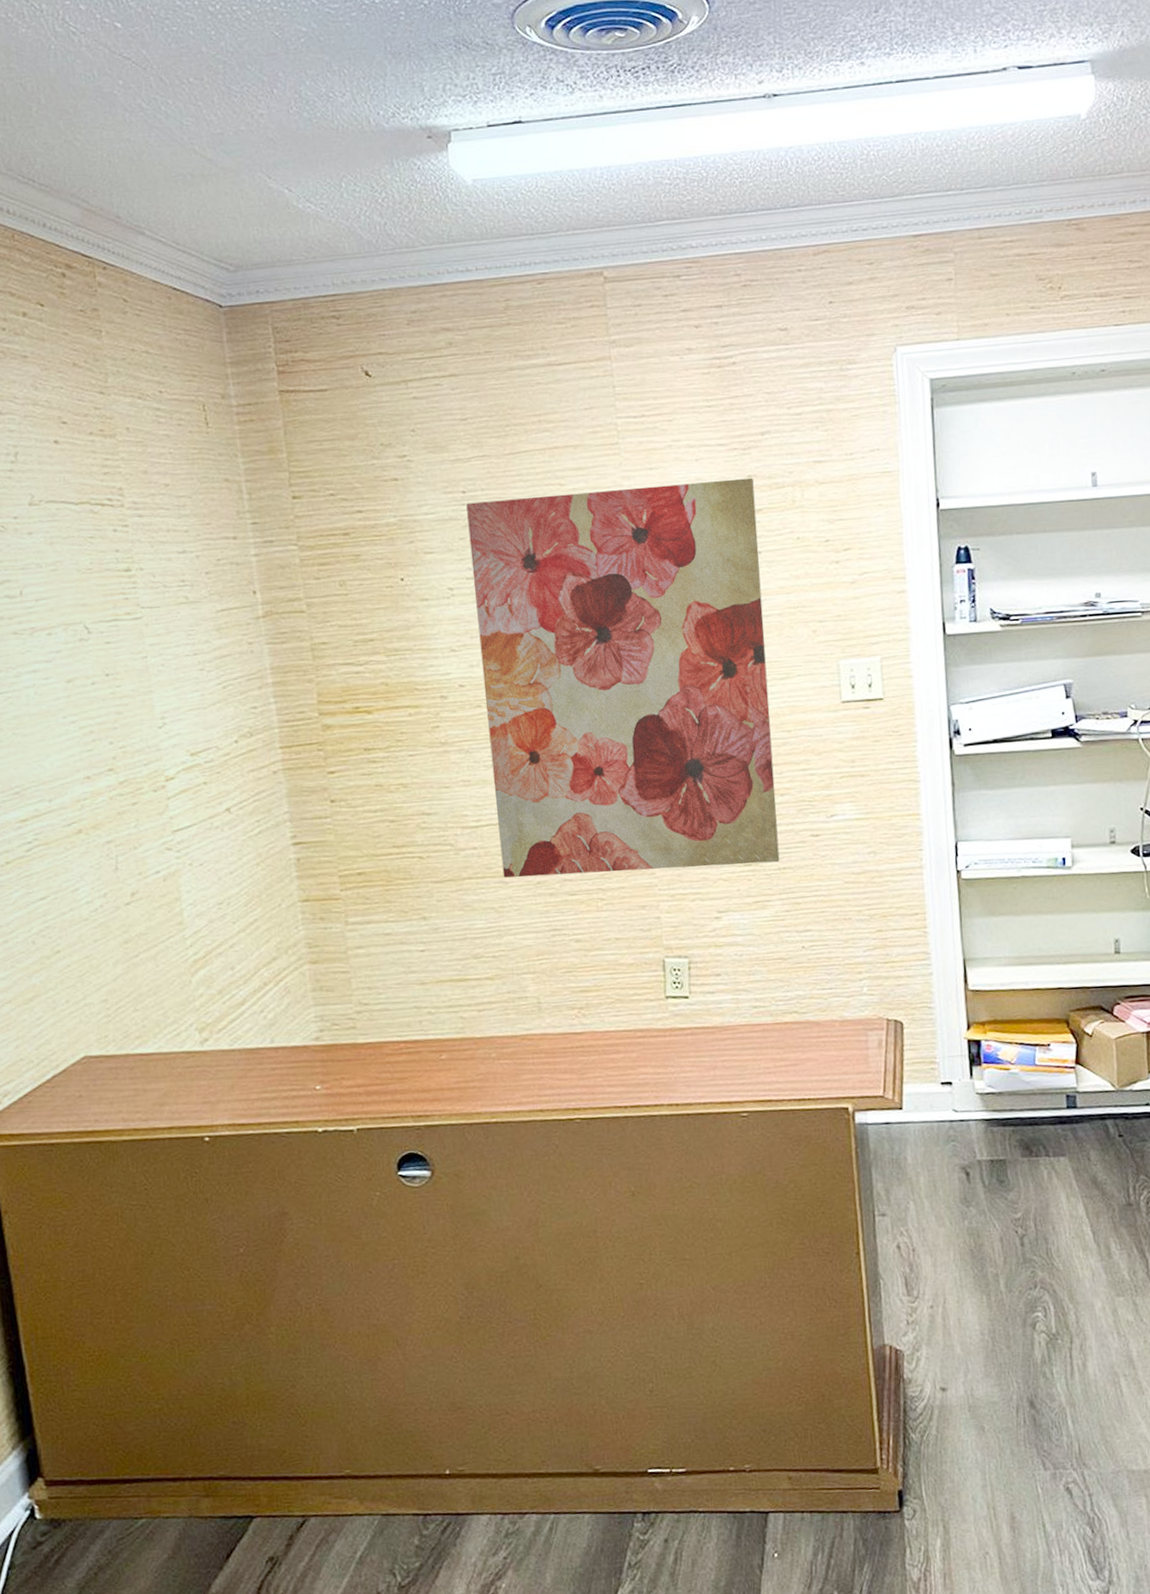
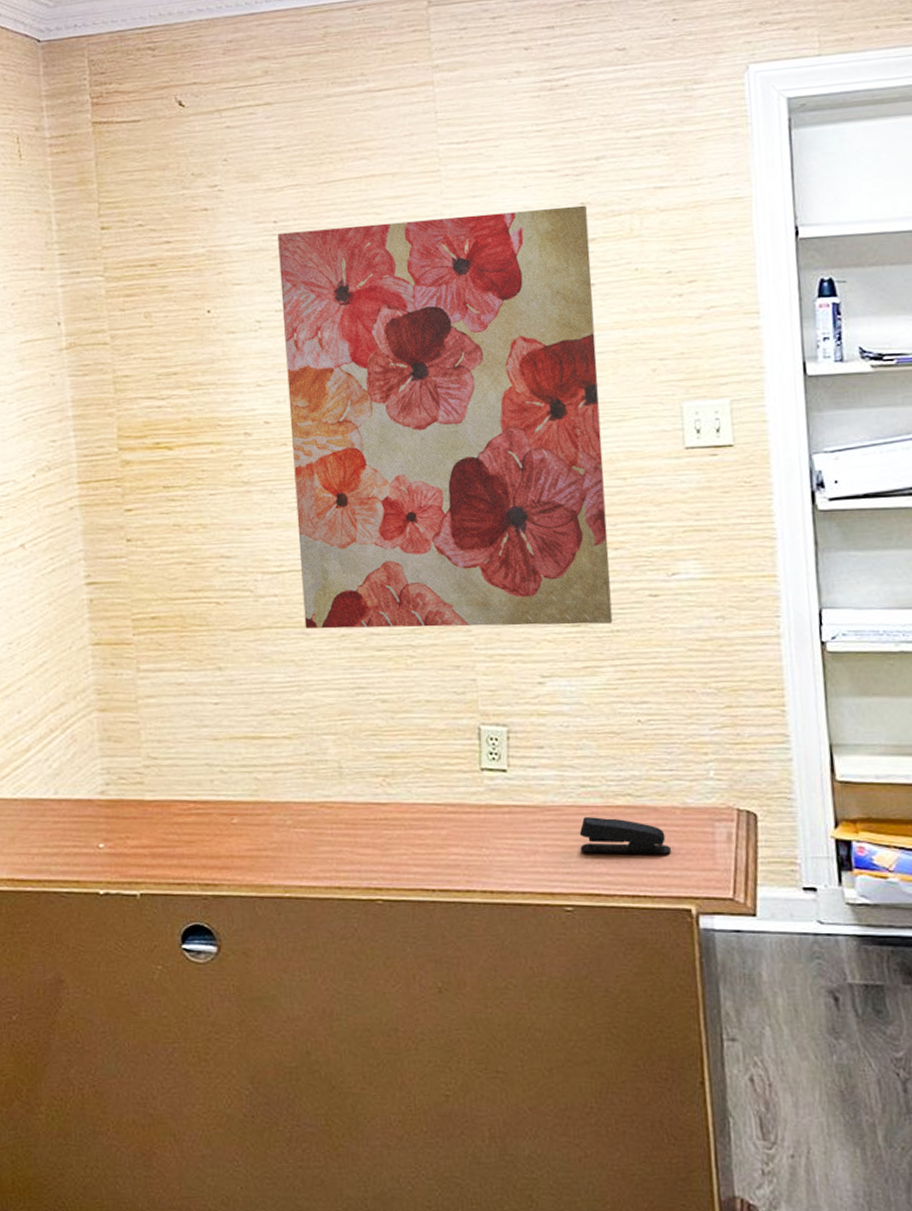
stapler: none [752,1033,831,1065] -> present [579,817,671,854]

